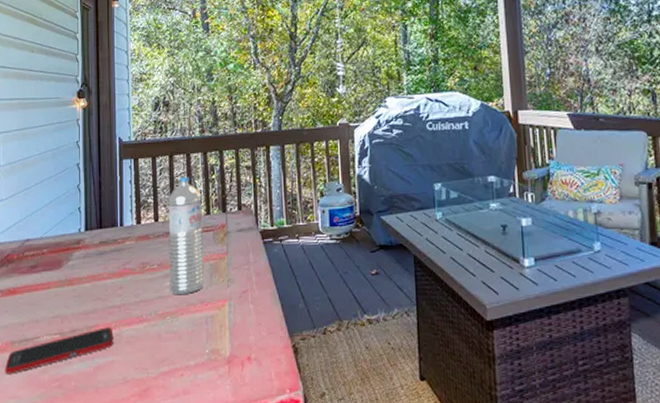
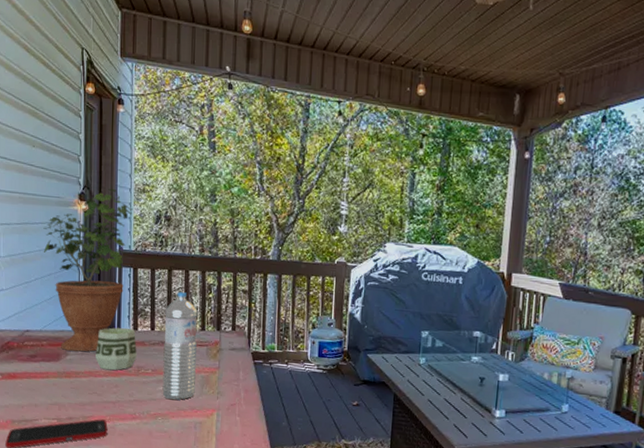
potted plant: none [43,81,132,256] -> present [43,188,134,352]
cup: none [98,222,141,271] -> present [96,327,137,371]

